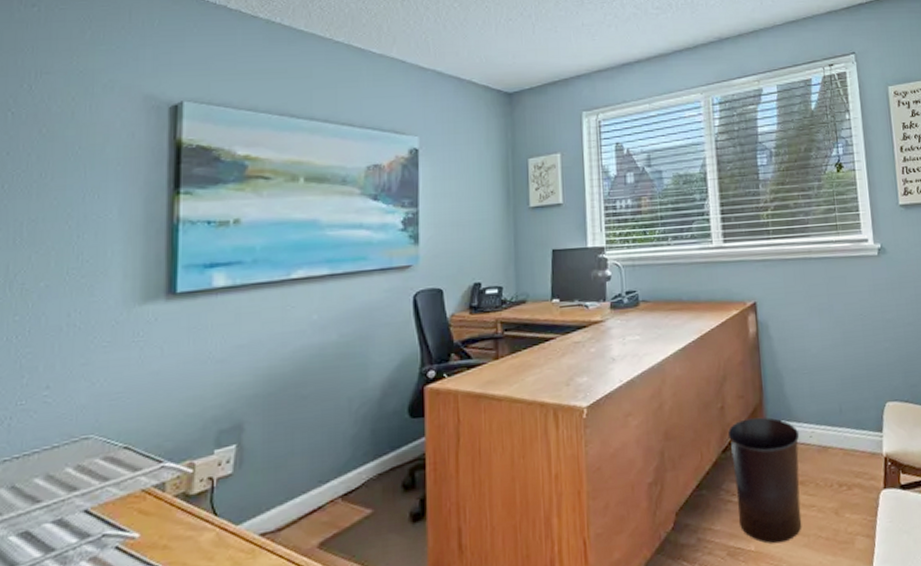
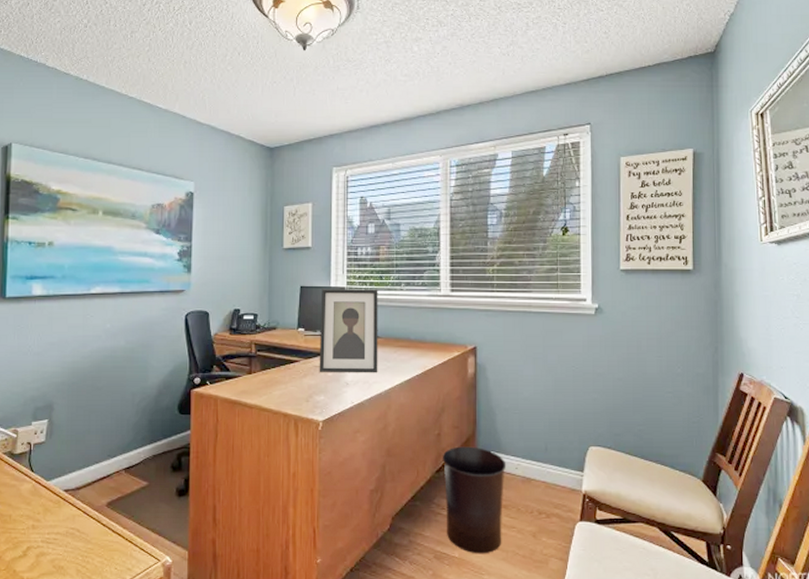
picture frame: none [577,246,649,349] -> present [319,289,378,373]

